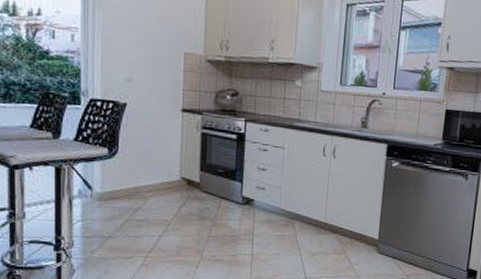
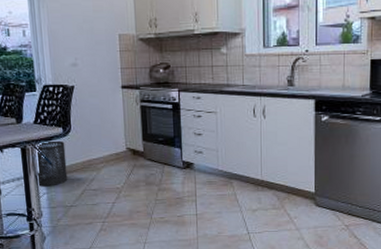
trash can: none [70,161,109,213] -> present [35,140,68,187]

